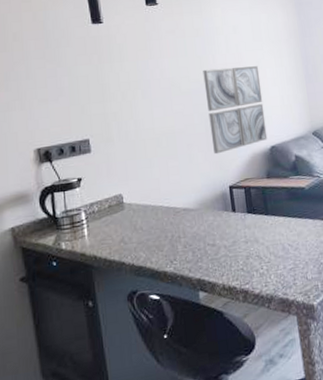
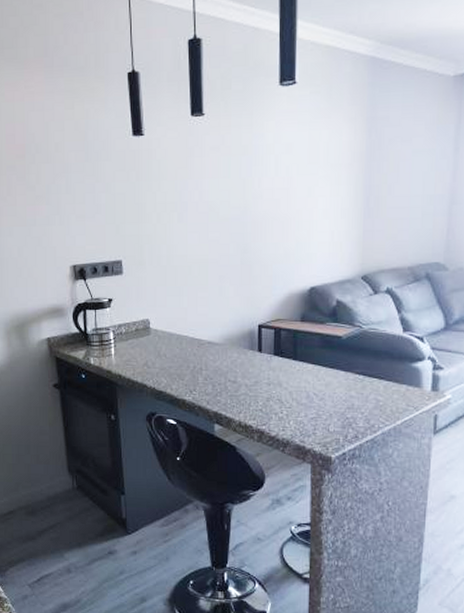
wall art: present [203,66,268,155] -> none [245,193,310,290]

